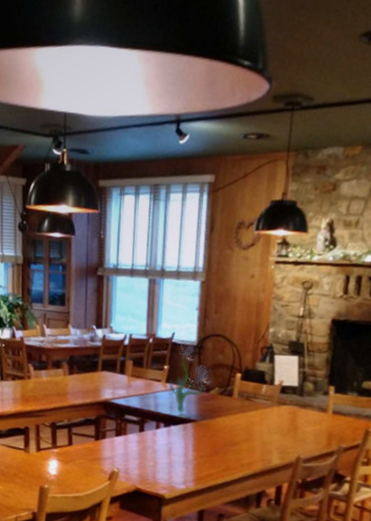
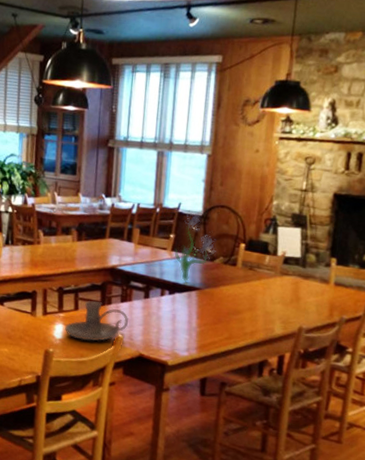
candle holder: none [58,435,124,477] -> present [64,301,128,342]

